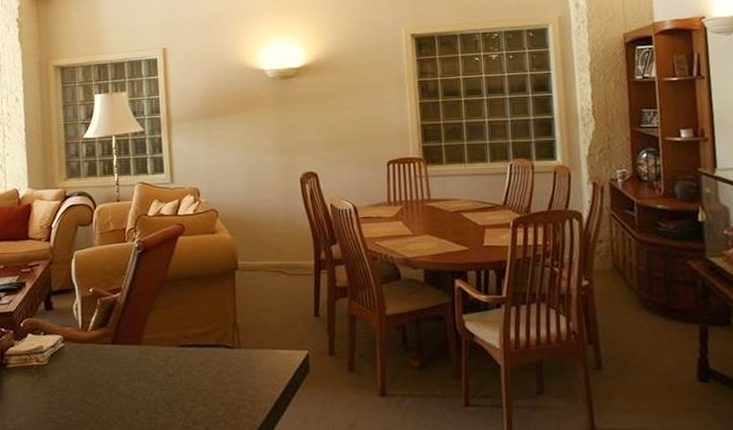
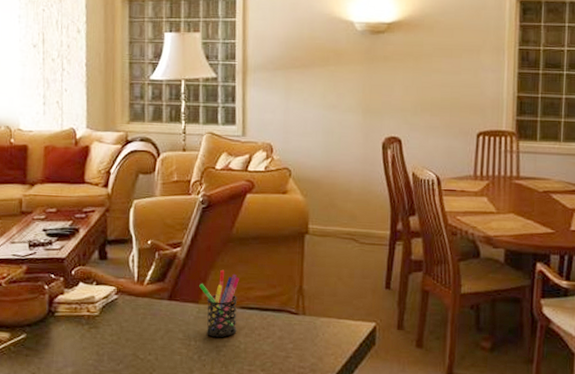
pen holder: none [140,310,178,377] -> present [199,269,239,338]

